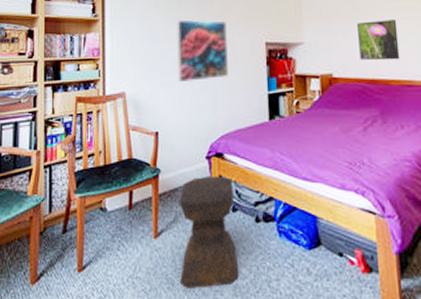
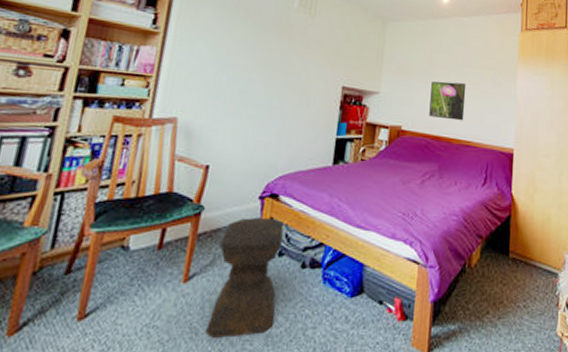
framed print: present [177,19,228,83] -> none [242,48,306,117]

